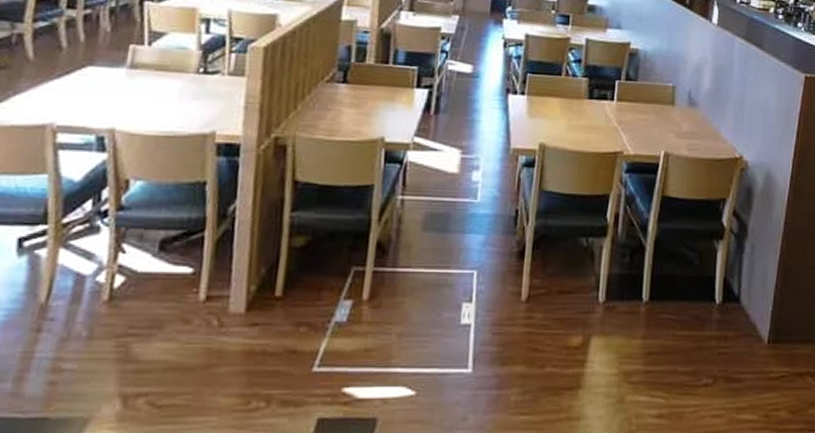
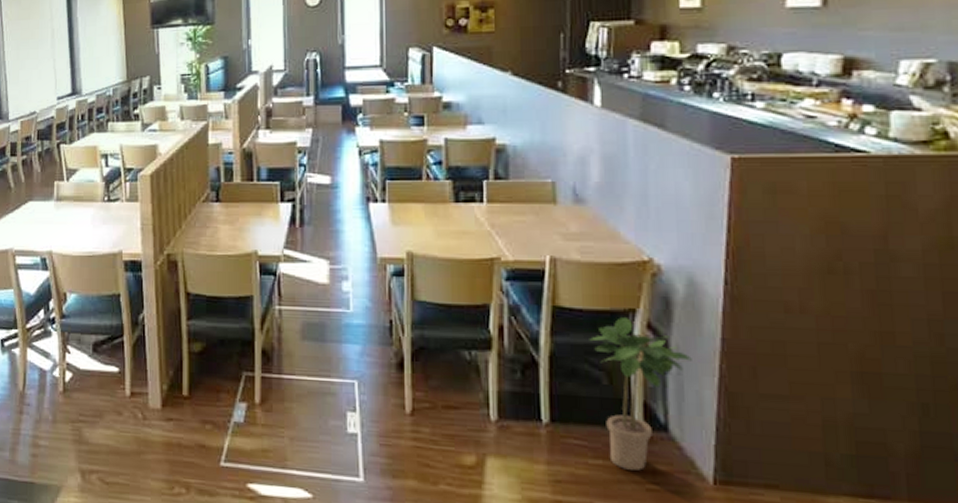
potted plant: none [688,205,763,337] -> present [589,316,692,471]

